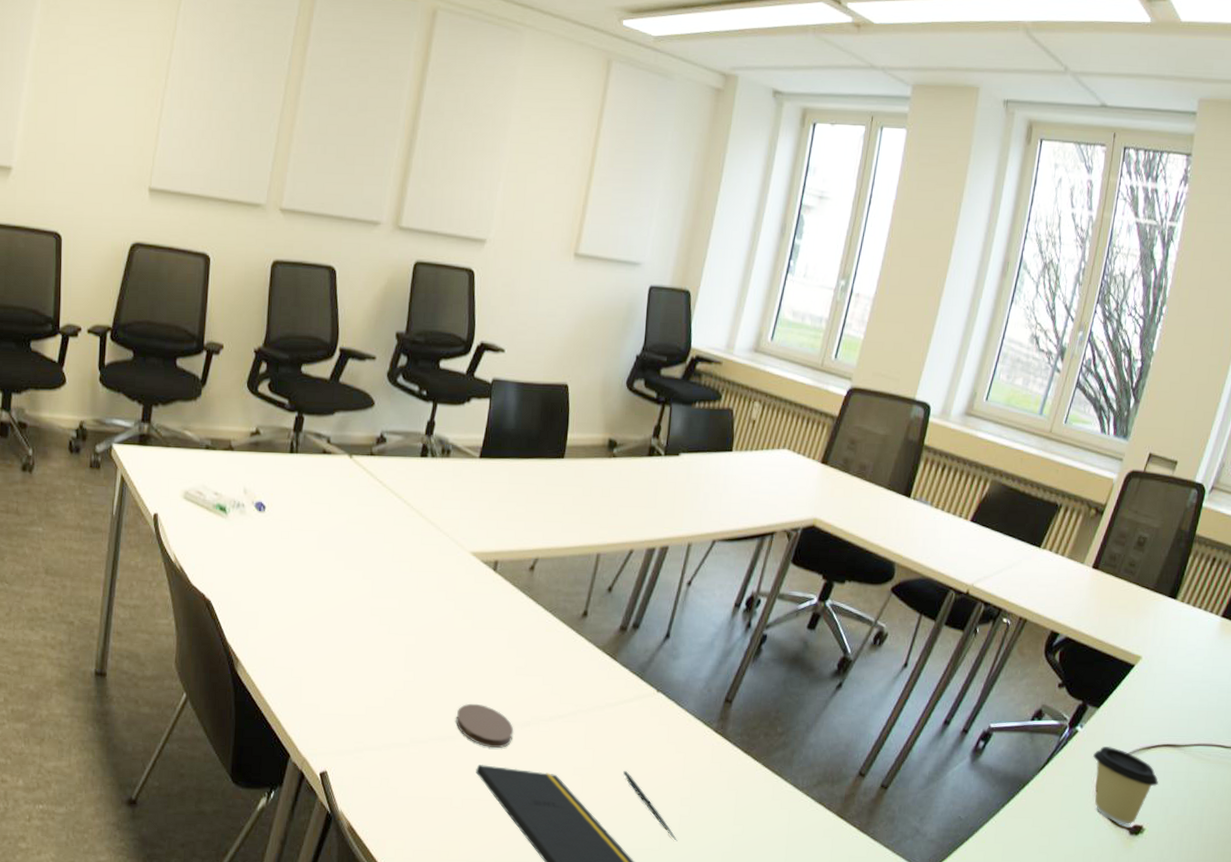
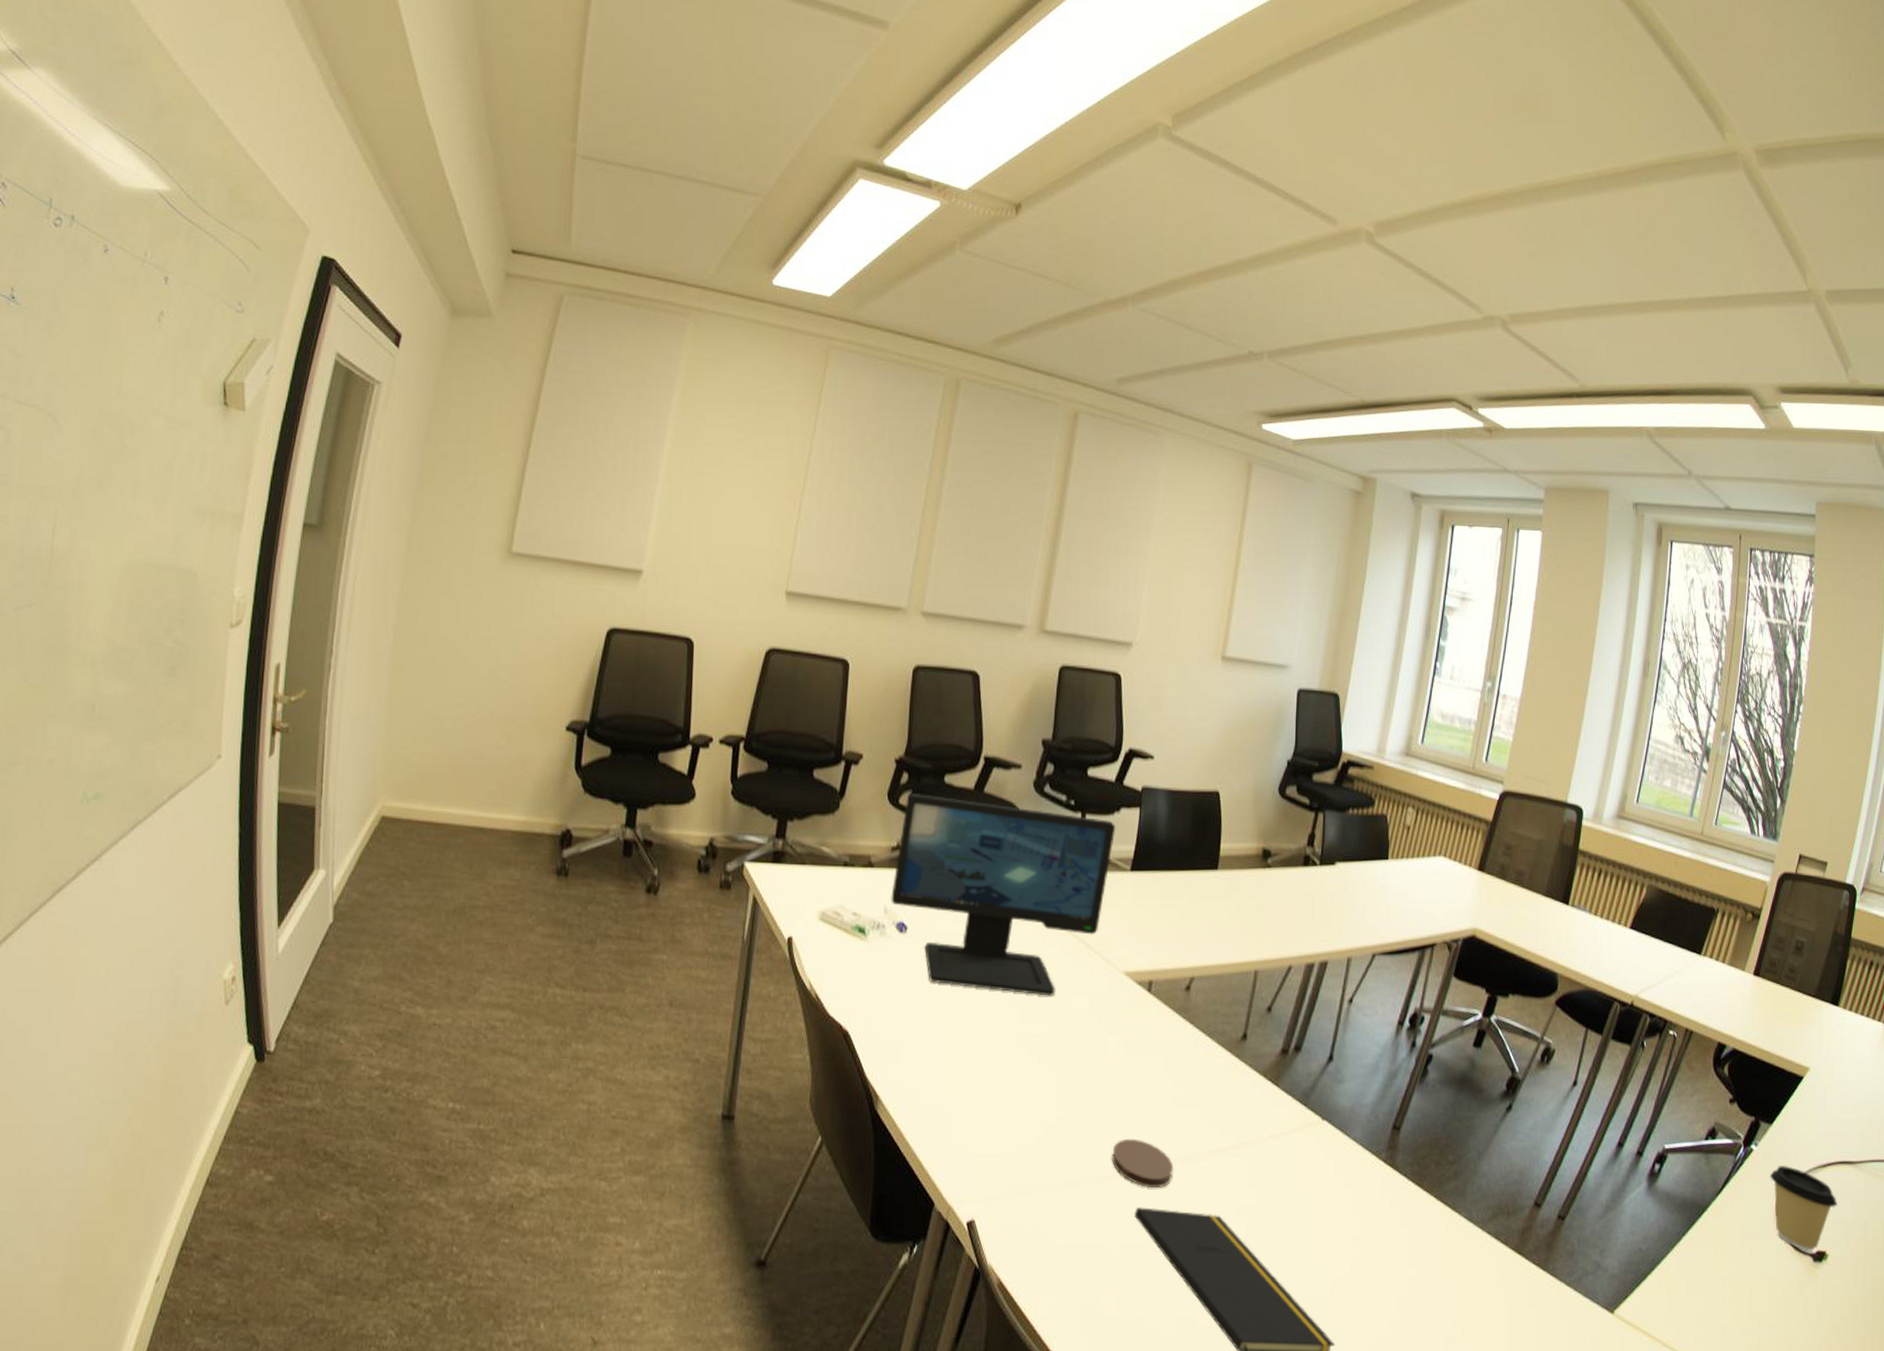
computer monitor: none [250,382,466,573] -> present [891,794,1116,996]
pen: present [623,771,678,841] -> none [1290,1209,1350,1286]

